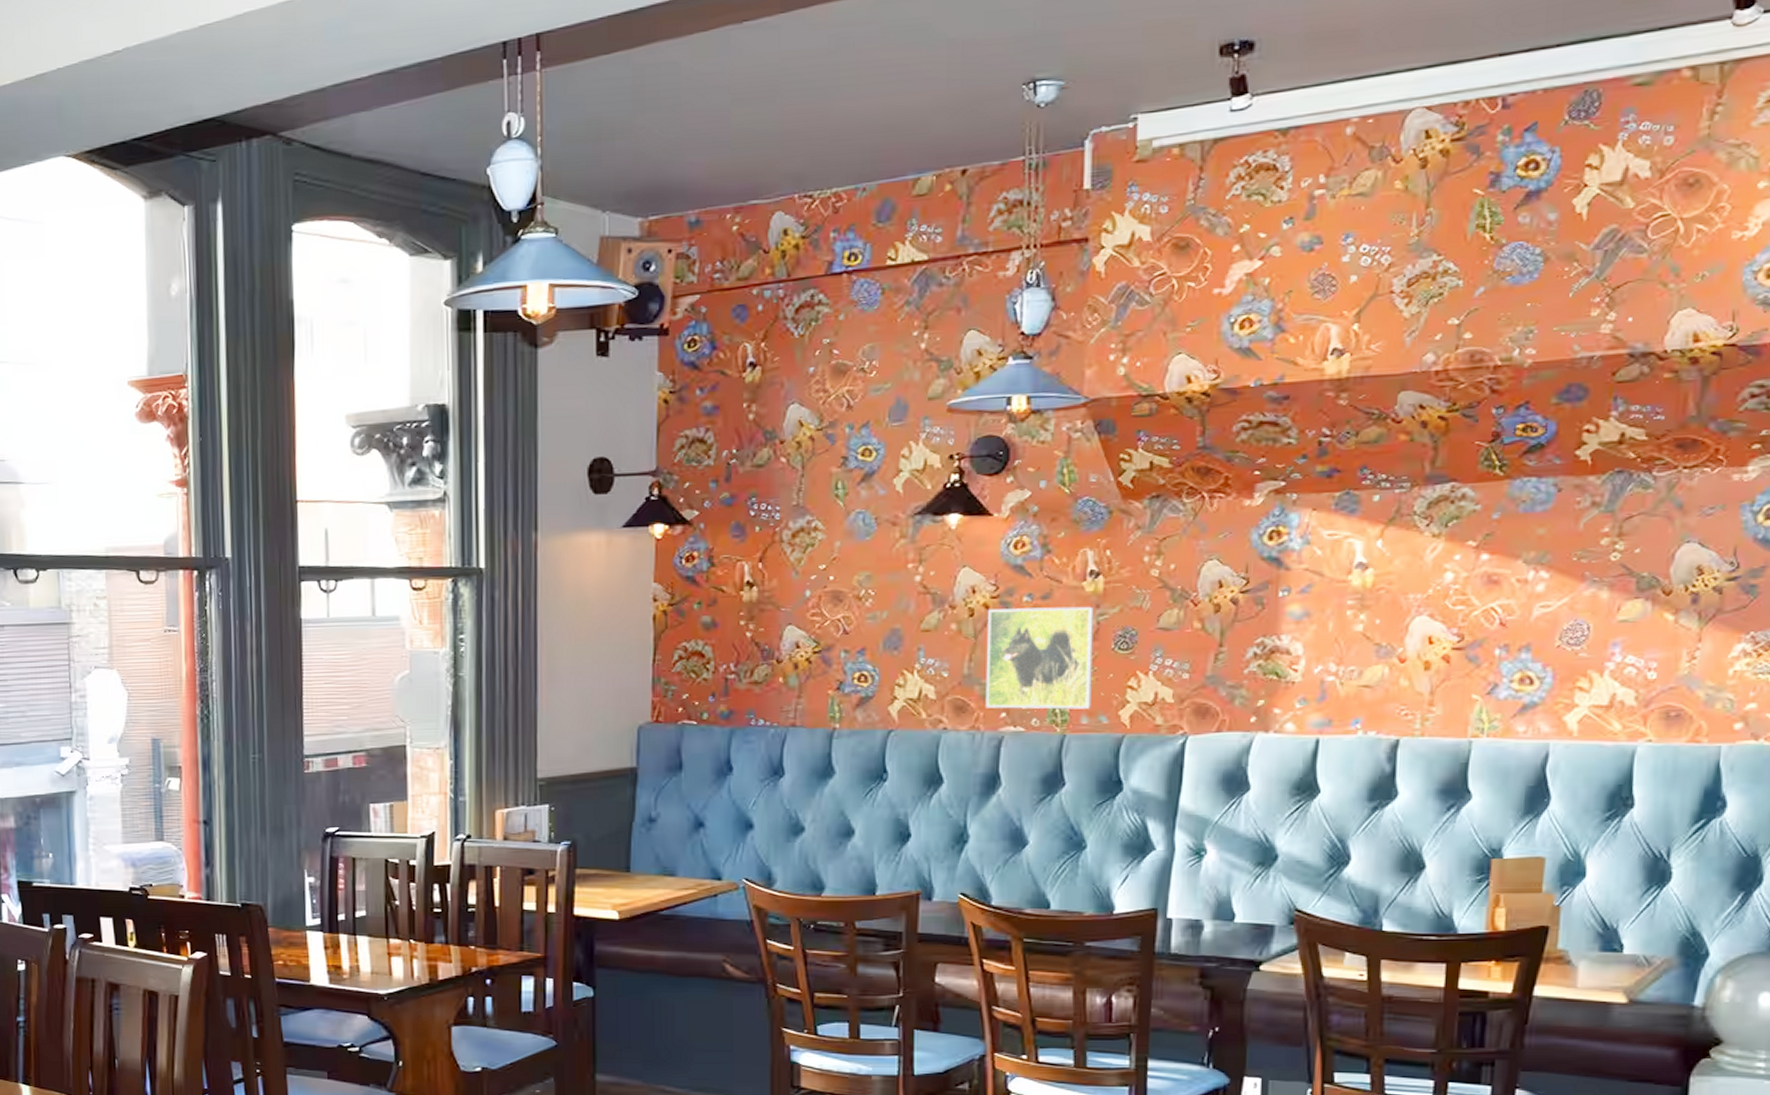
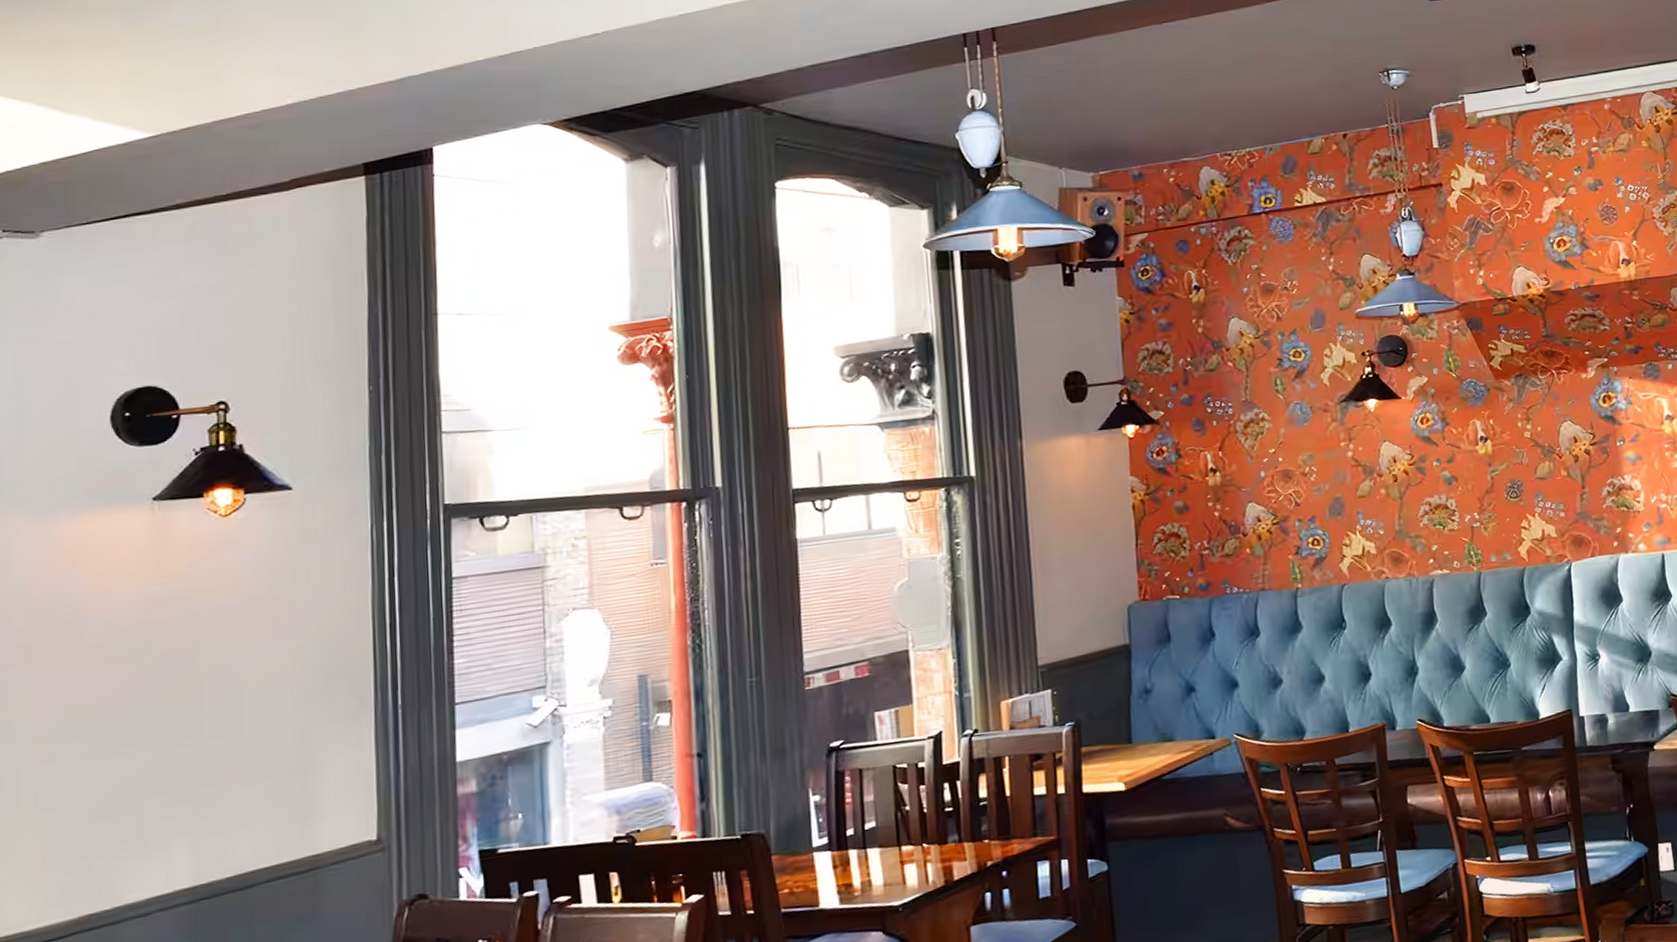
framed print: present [985,606,1094,710] -> none [1408,465,1497,557]

